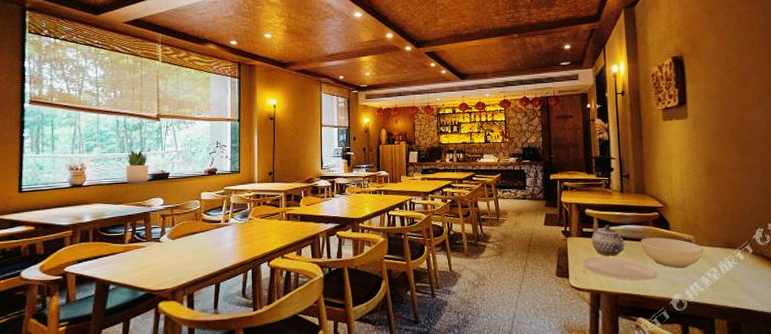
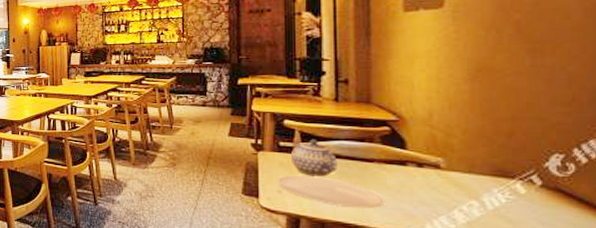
bowl: present [640,237,704,268] -> none [361,157,460,197]

